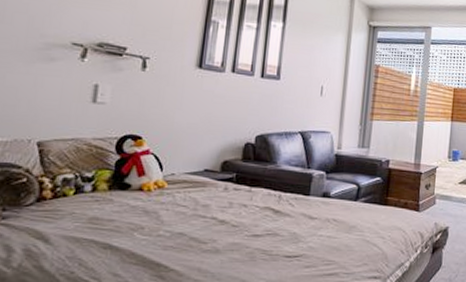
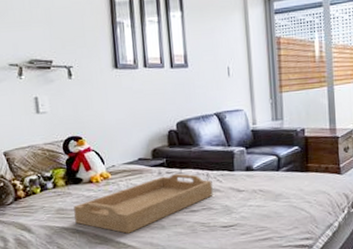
serving tray: none [110,190,284,255] -> present [73,173,213,234]

